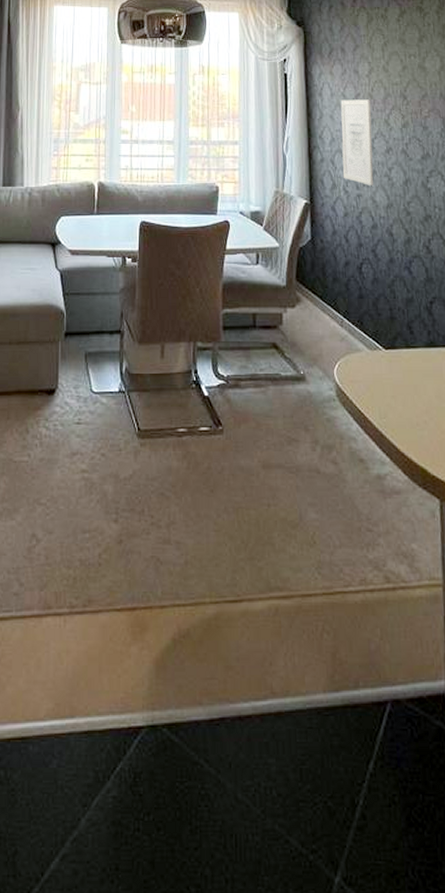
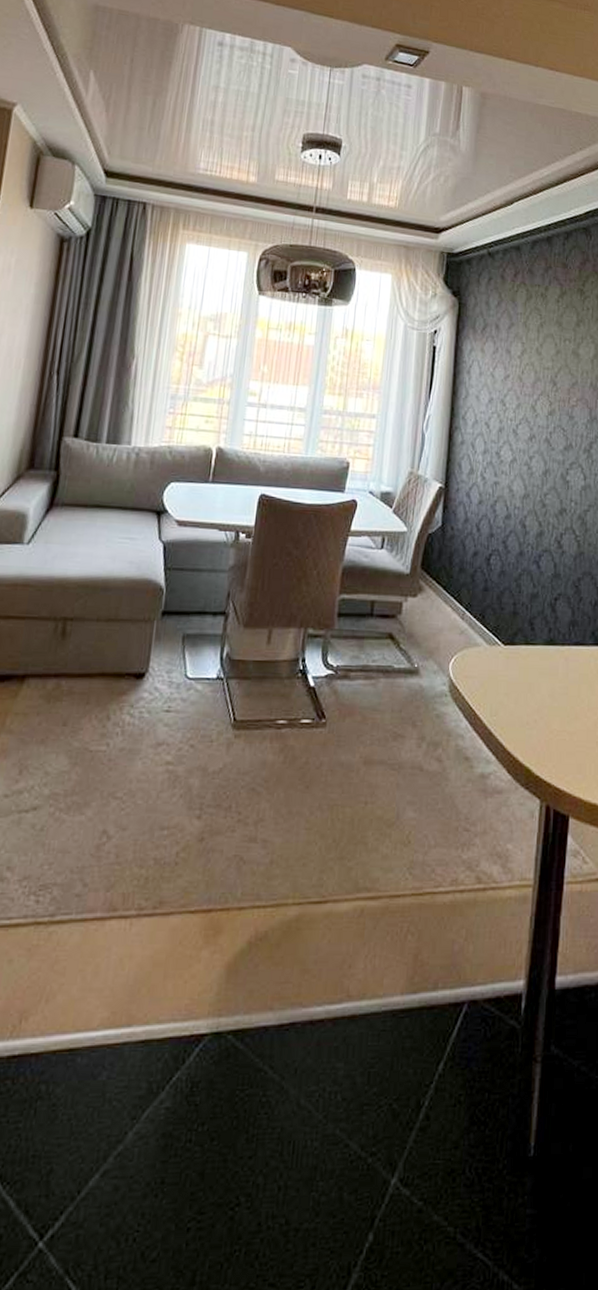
wall art: present [340,99,374,185] -> none [481,380,520,473]

